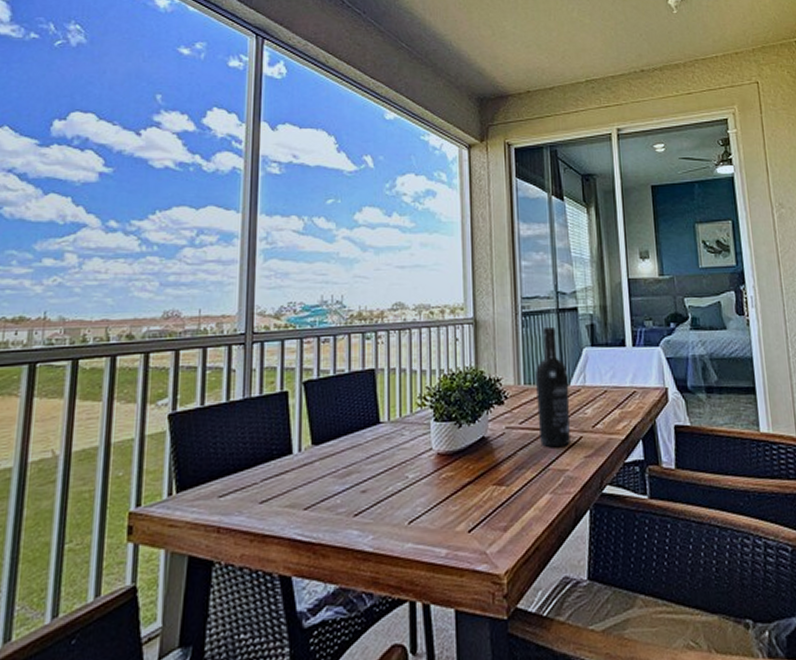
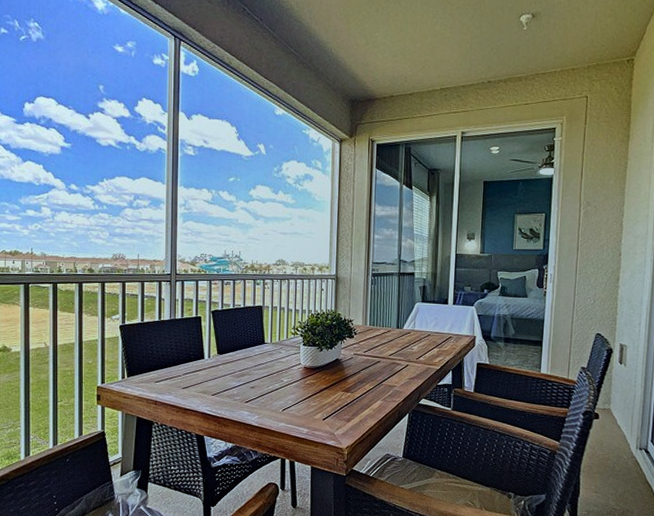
wine bottle: present [534,327,570,448] -> none [377,286,403,371]

